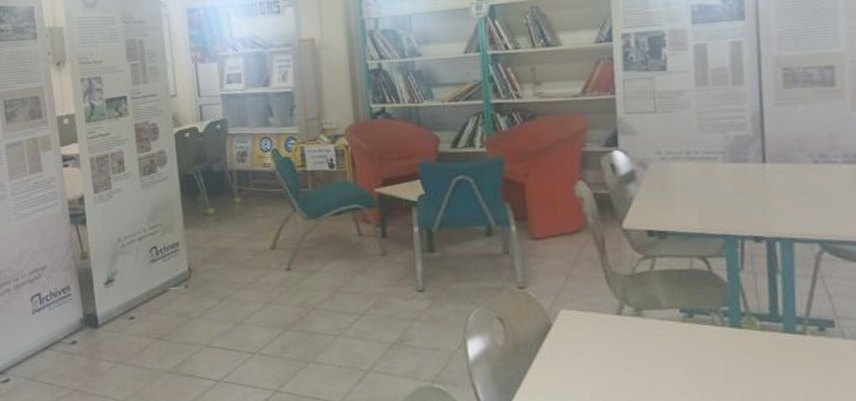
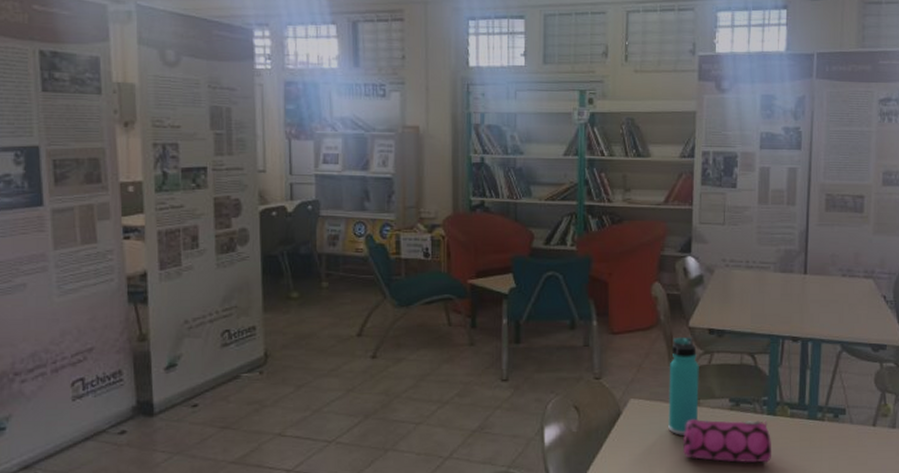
thermos bottle: none [604,240,643,350] -> present [668,336,699,436]
pencil case: none [627,332,741,383] -> present [682,419,772,463]

